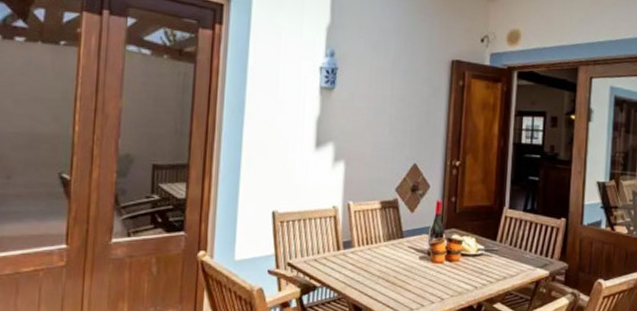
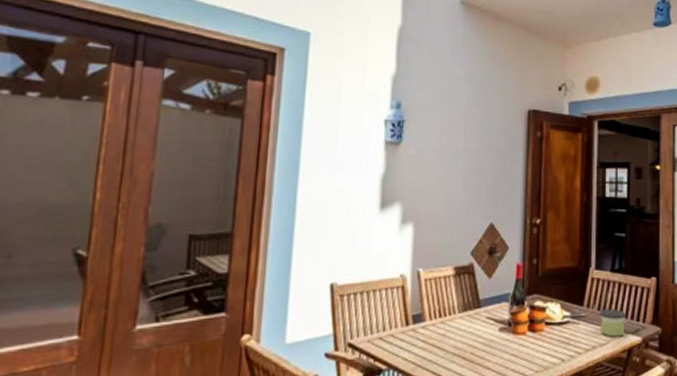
candle: none [511,245,535,270] -> present [600,309,625,337]

